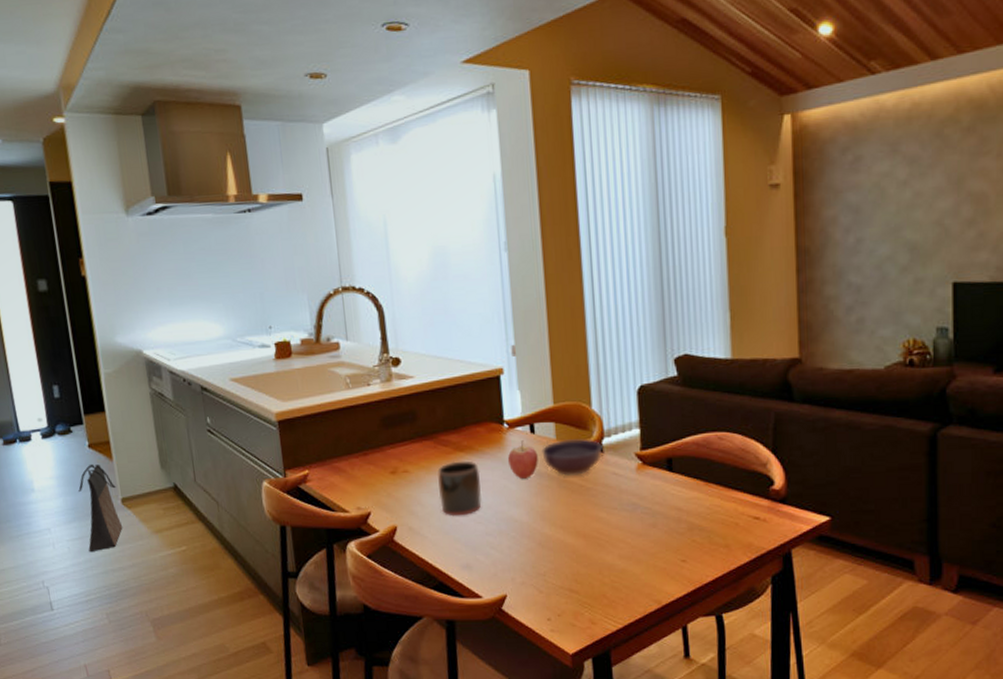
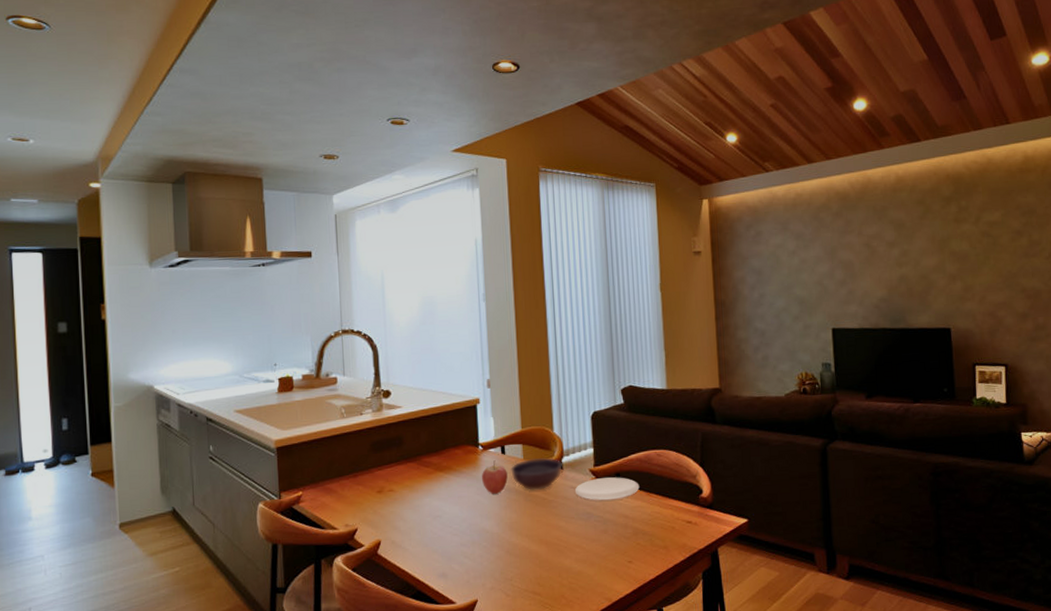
bag: present [78,464,123,553] -> none [77,491,118,578]
mug: present [437,461,482,517] -> none [419,479,458,530]
plate: none [617,463,696,492] -> present [574,477,640,502]

